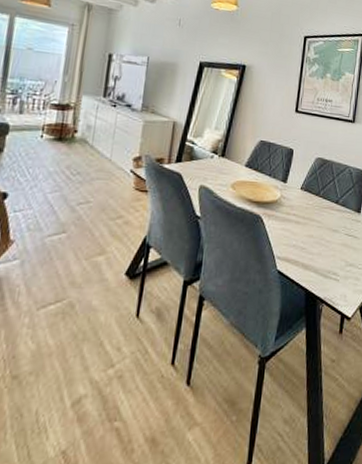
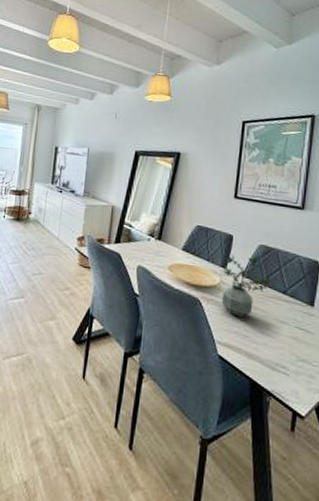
potted plant: none [281,169,326,230] -> present [221,255,271,317]

